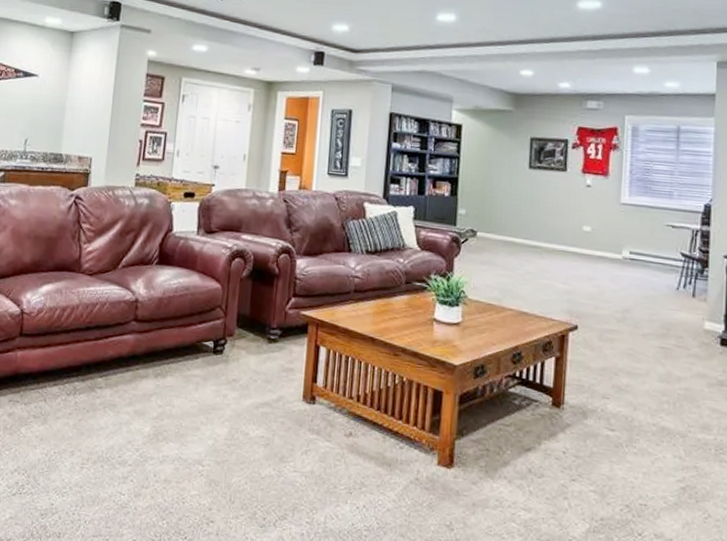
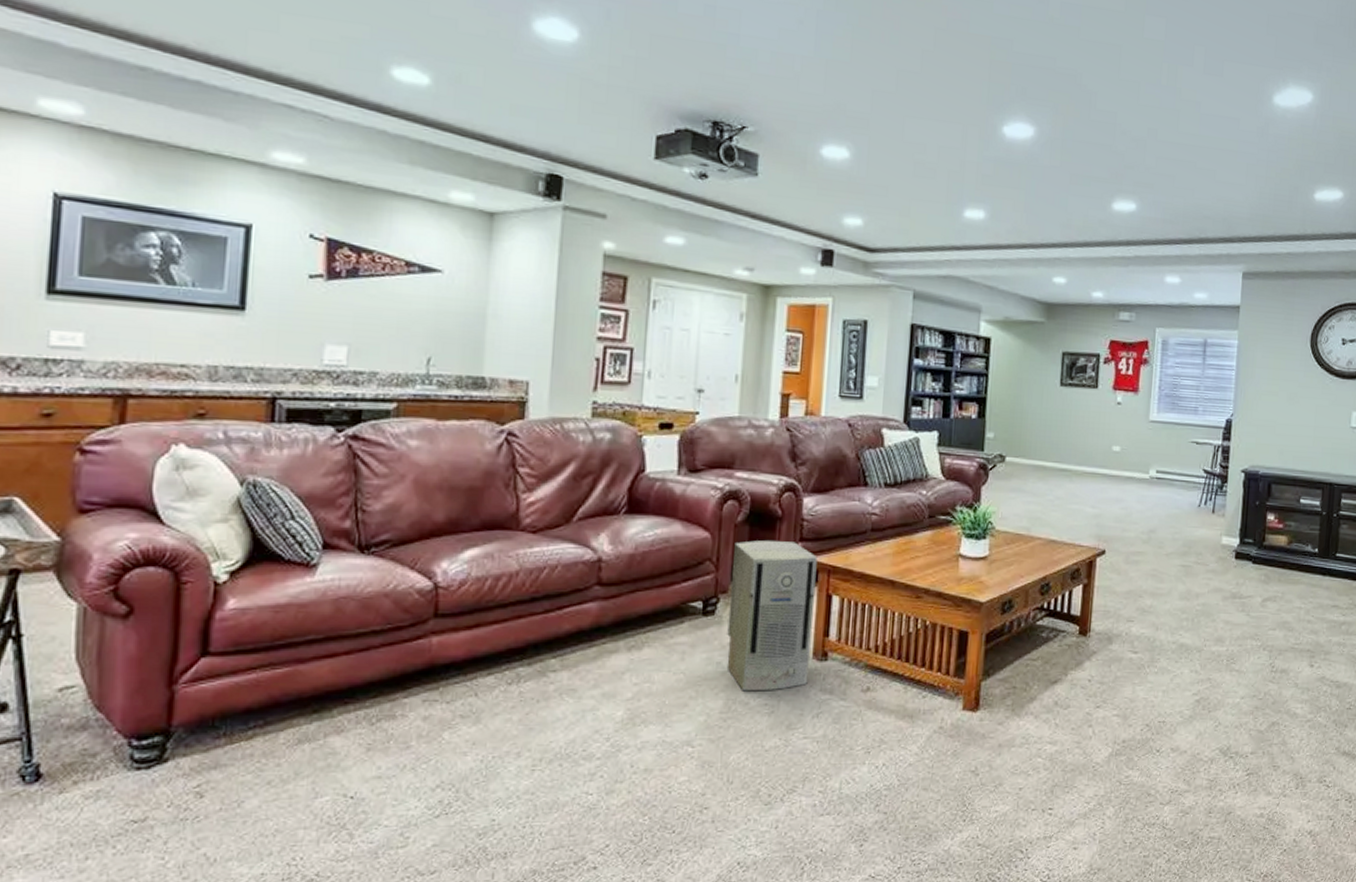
air purifier: none [231,293,308,425] -> present [726,540,818,691]

